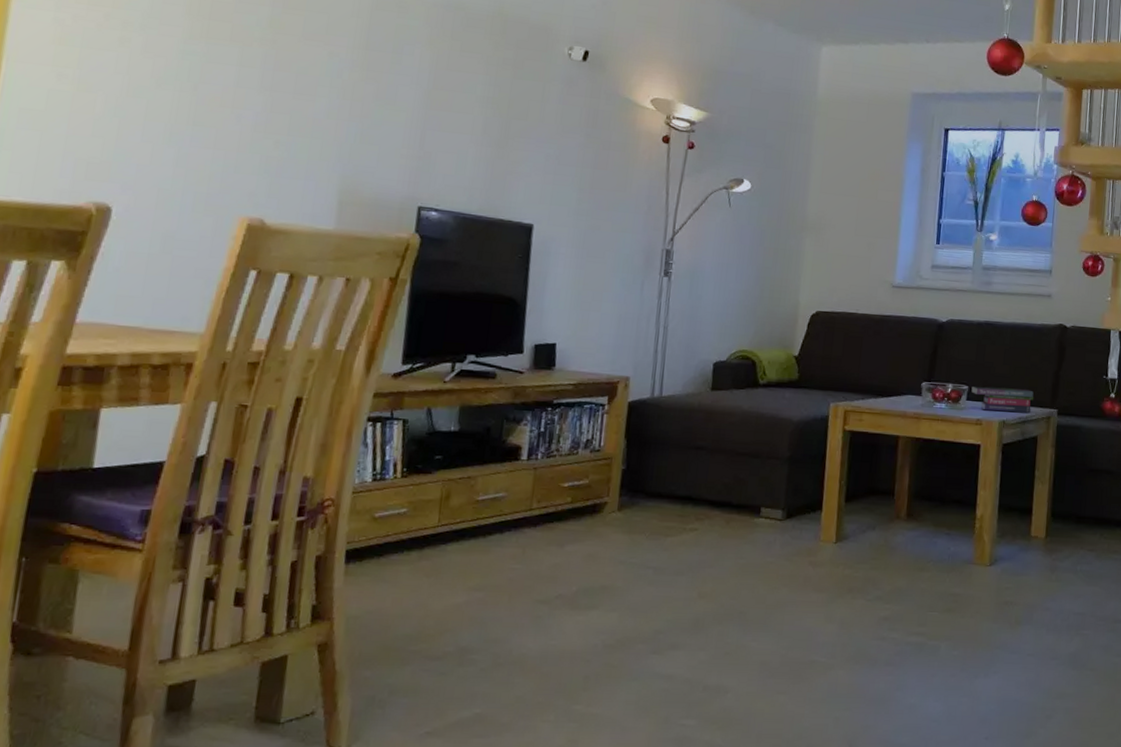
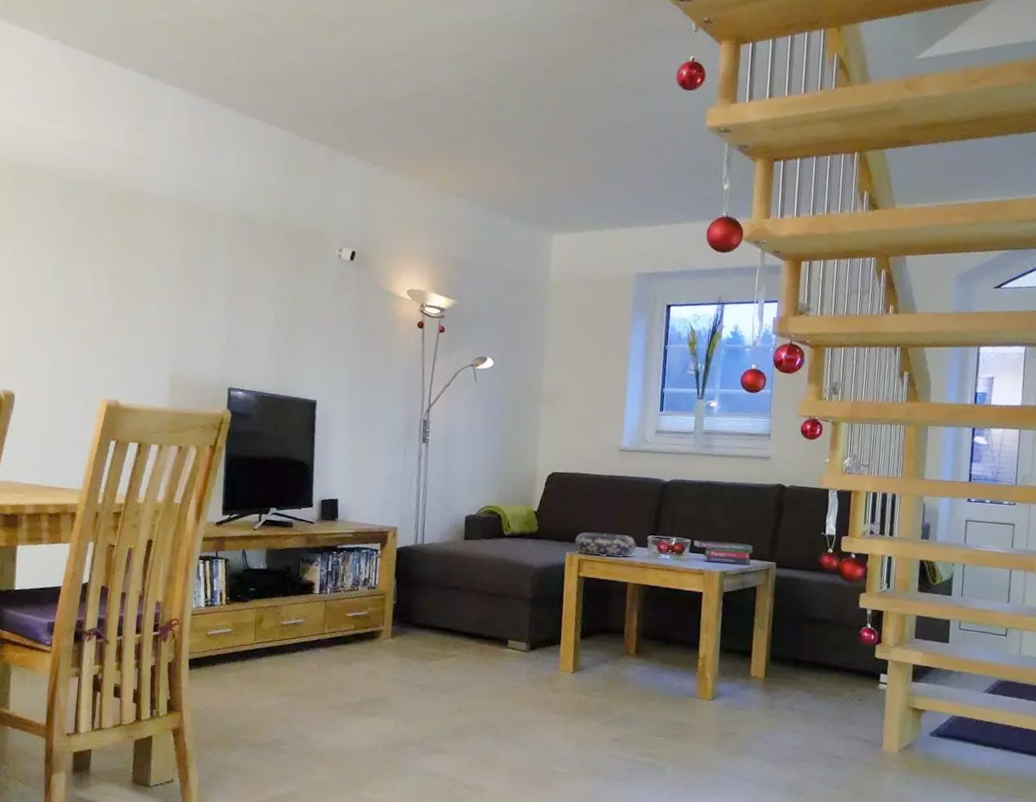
decorative bowl: none [840,379,910,407] -> present [575,532,637,557]

